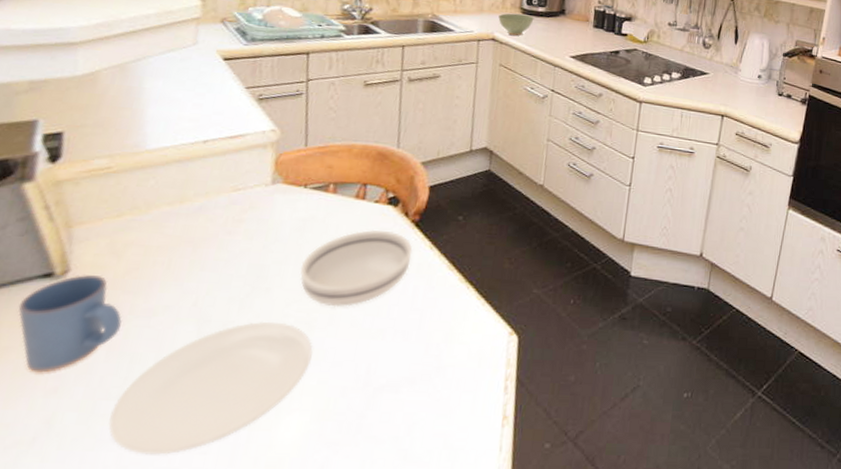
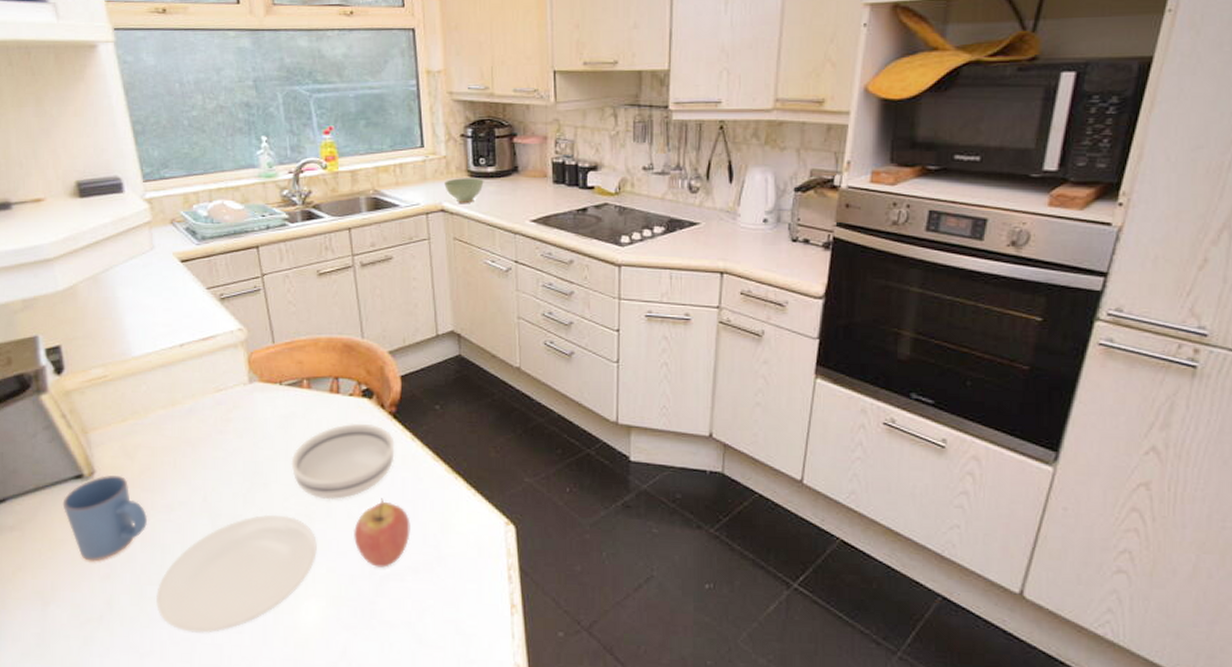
fruit: none [353,306,415,378] -> present [354,498,410,567]

